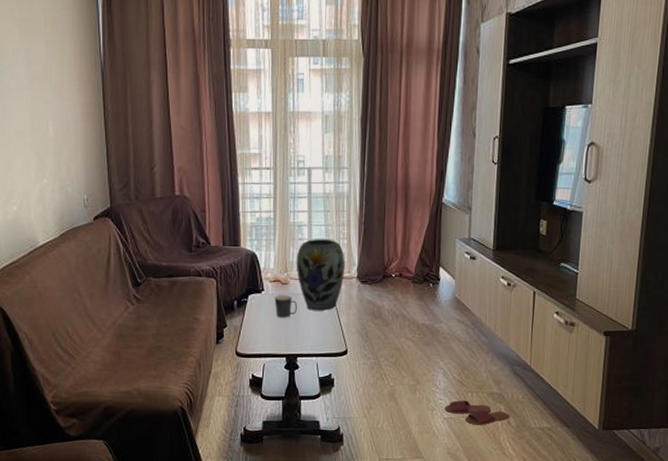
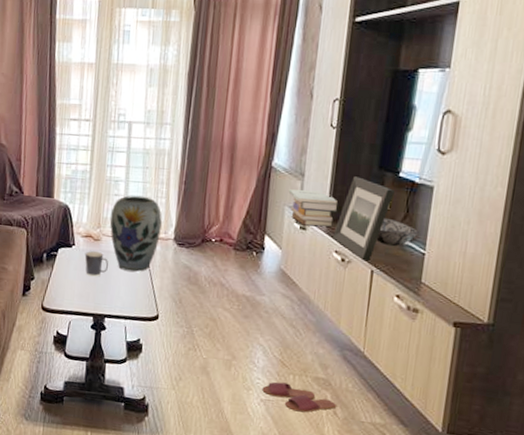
books: none [458,222,503,256] -> present [288,189,338,227]
picture frame: none [499,207,550,284] -> present [333,176,395,262]
decorative bowl: none [536,244,572,268] -> present [376,219,419,246]

